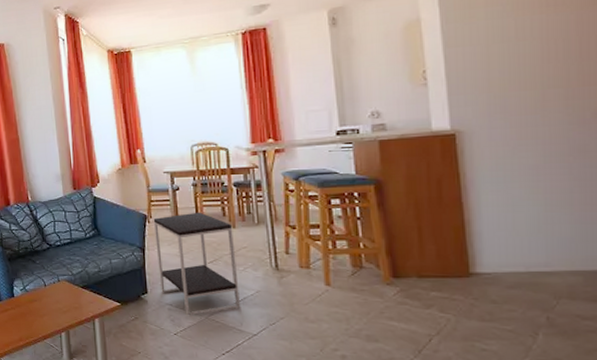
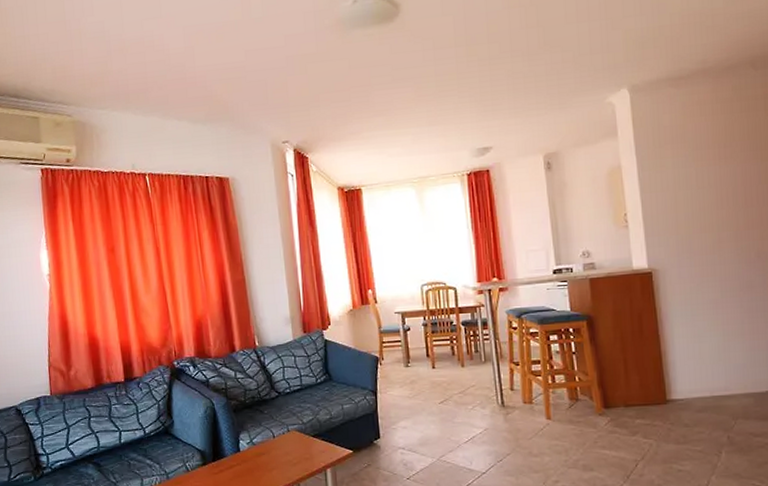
side table: present [153,212,240,316] -> none [385,352,470,459]

